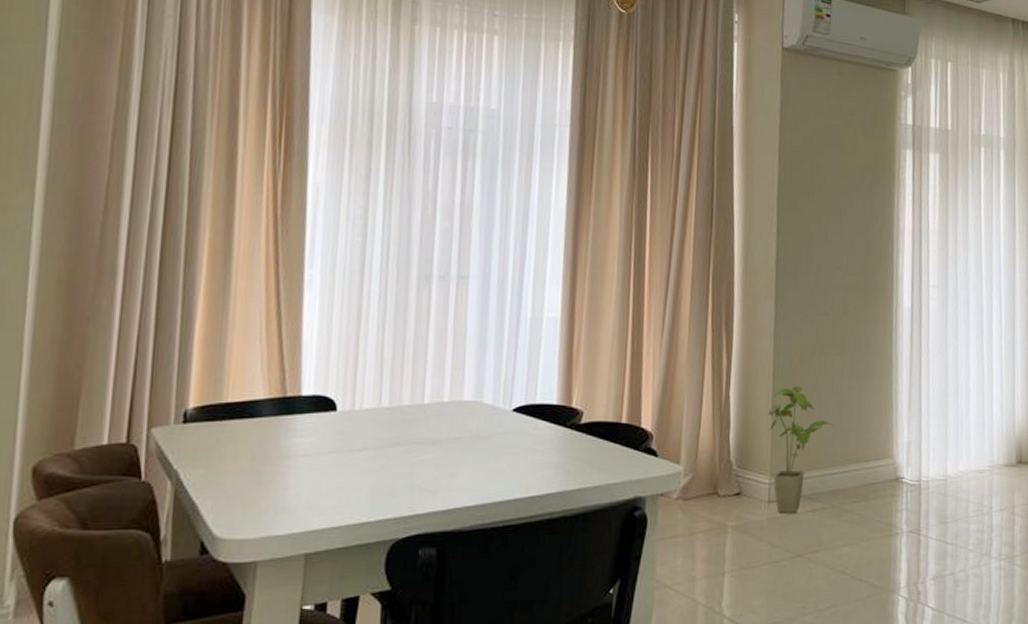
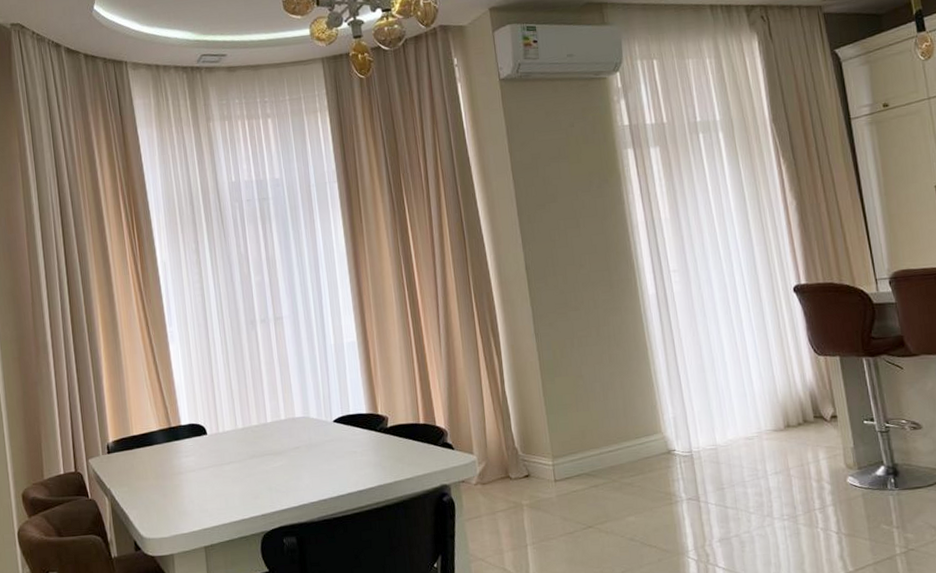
house plant: present [768,386,834,513] -> none [541,376,602,490]

